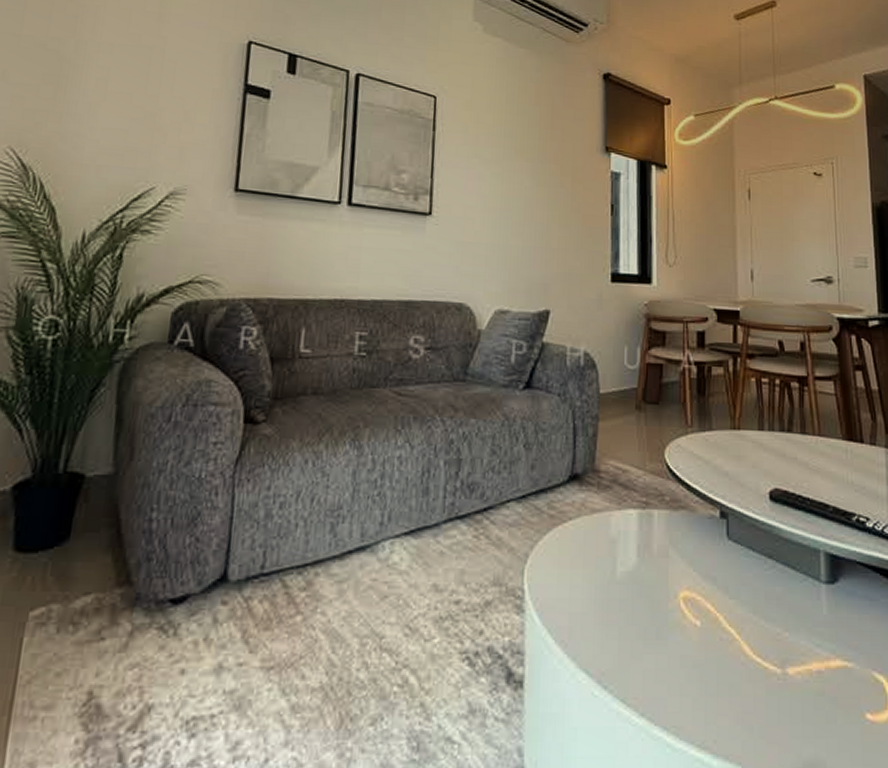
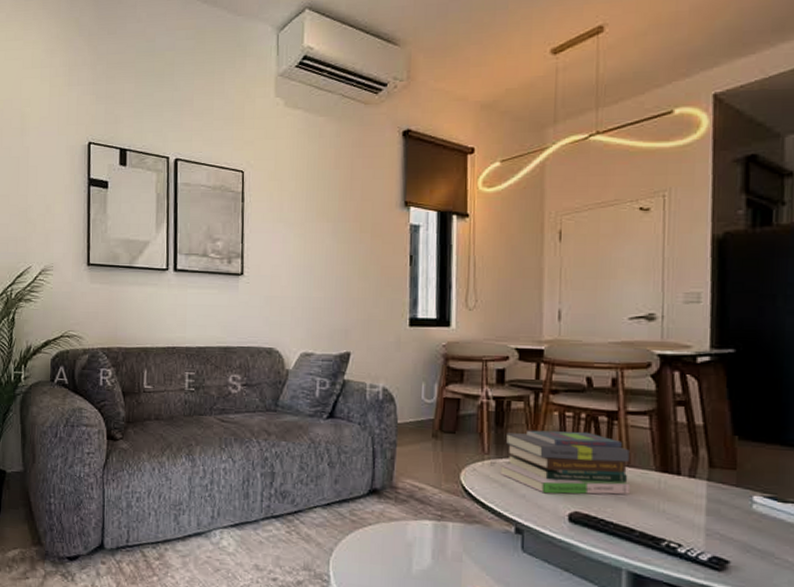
books: none [704,398,823,470] -> present [500,430,631,495]

